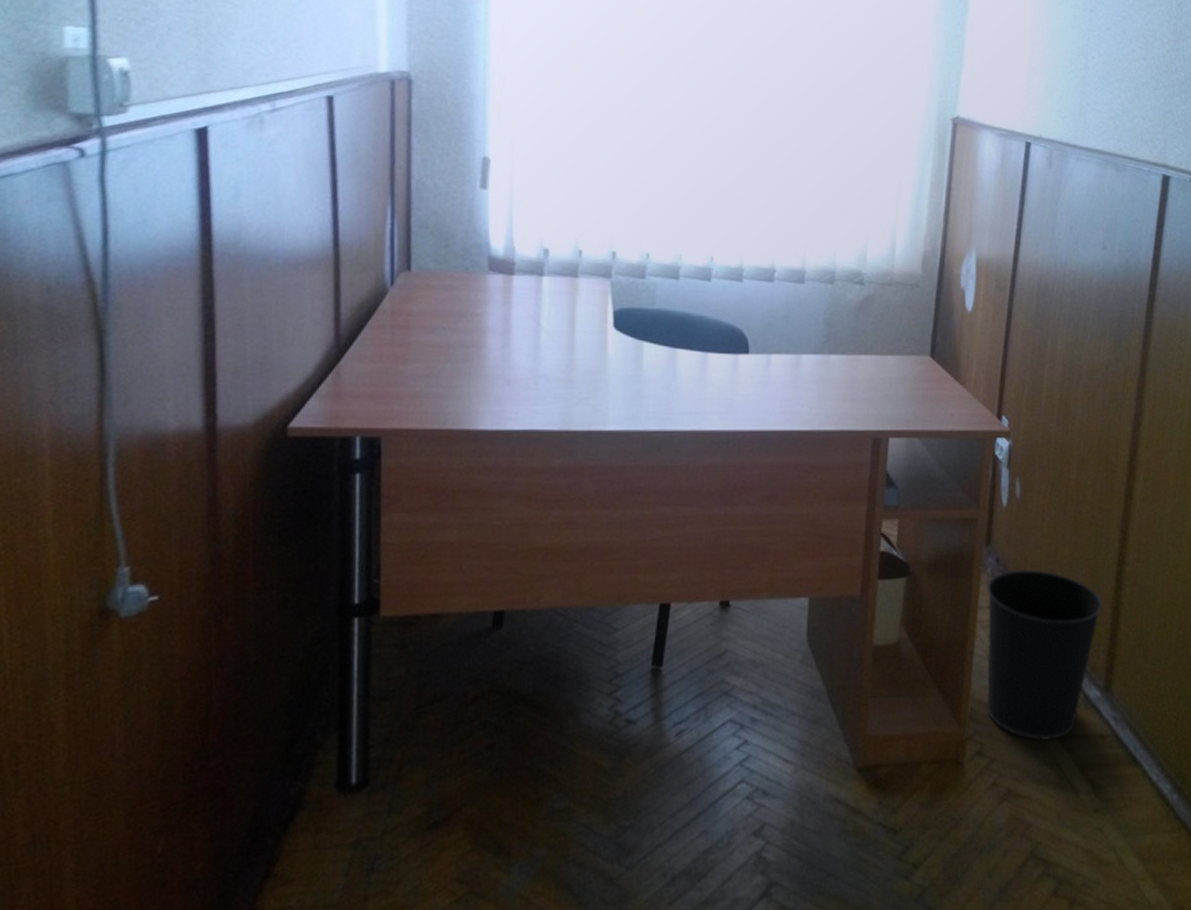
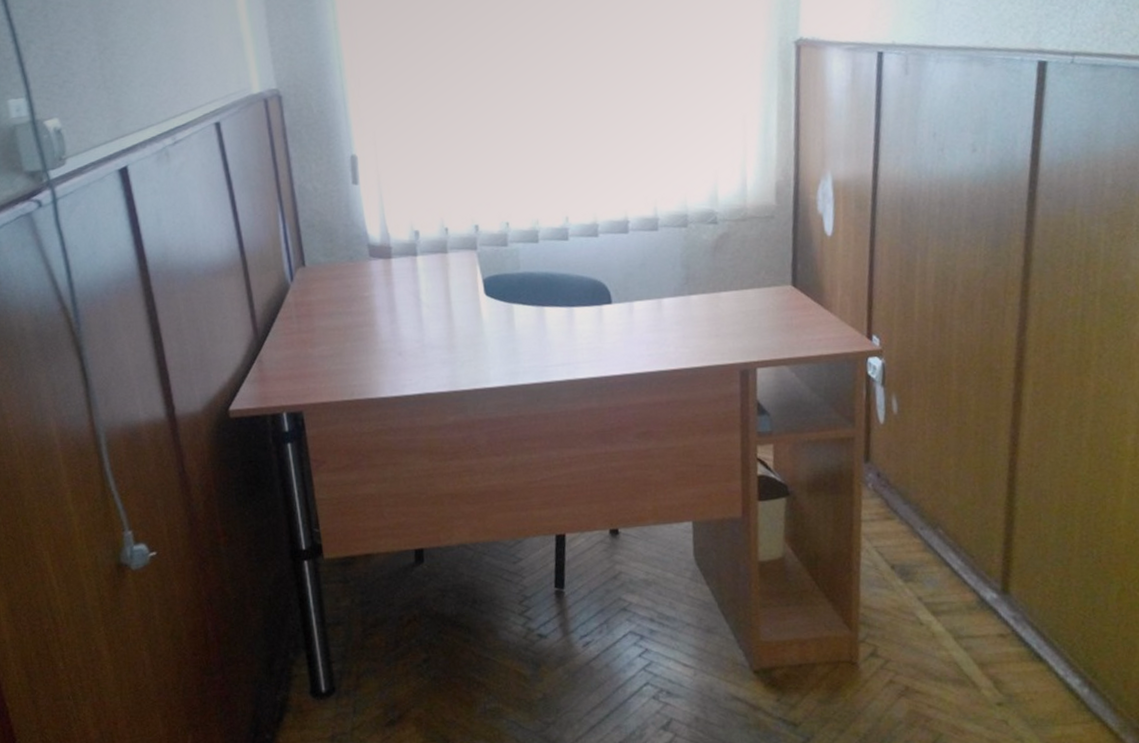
wastebasket: present [987,568,1103,741] -> none [869,481,995,642]

